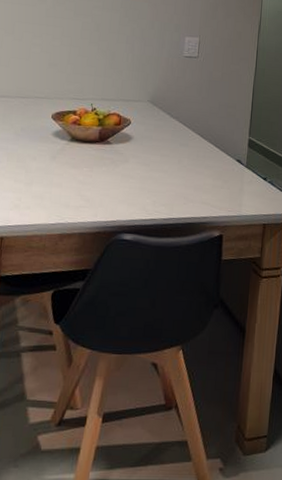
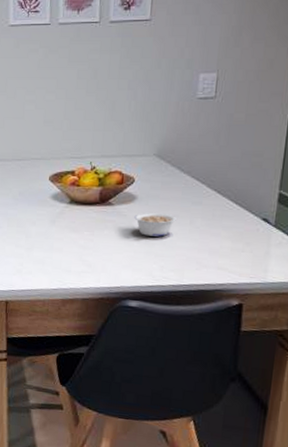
legume: none [130,151,167,174] -> present [134,212,177,237]

